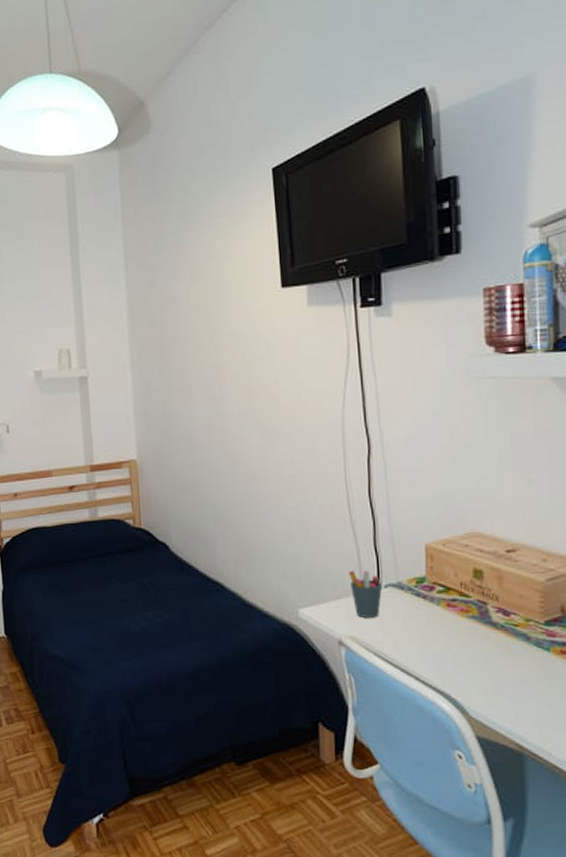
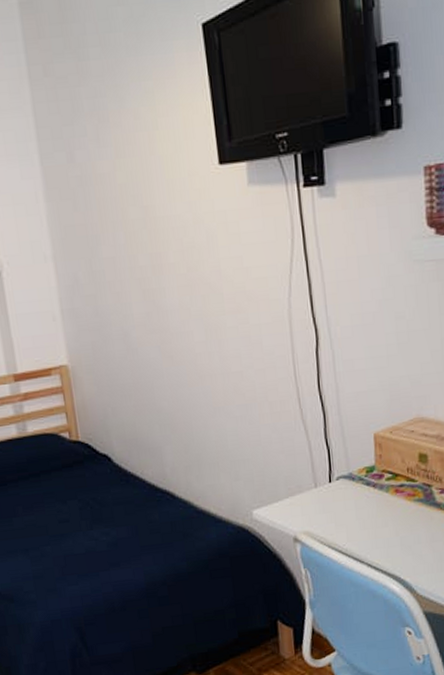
pen holder: present [349,570,383,618] -> none [301,465,335,512]

